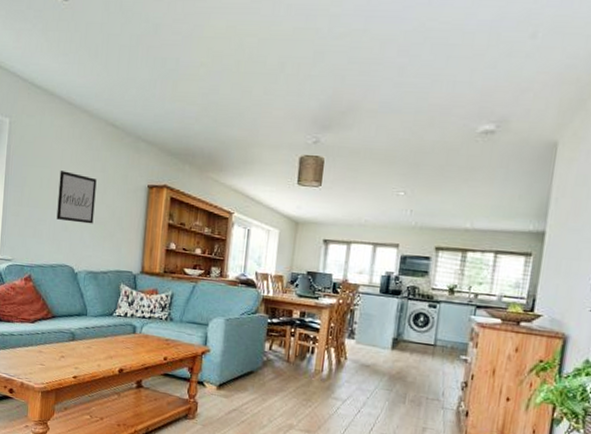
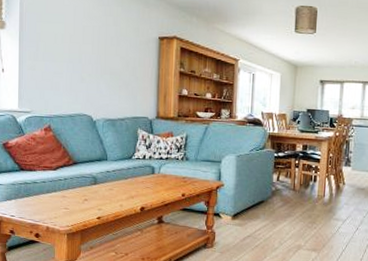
wall art: present [56,171,97,224] -> none [72,26,110,75]

